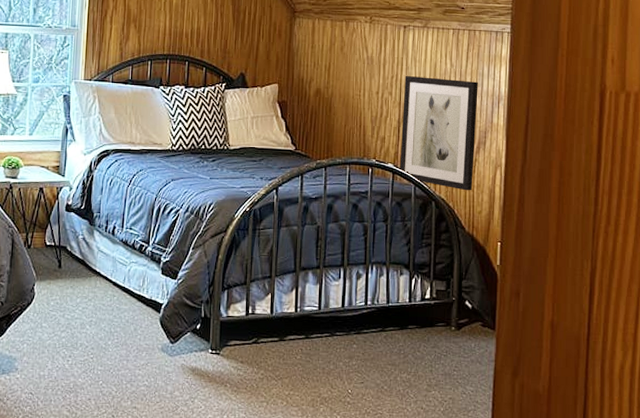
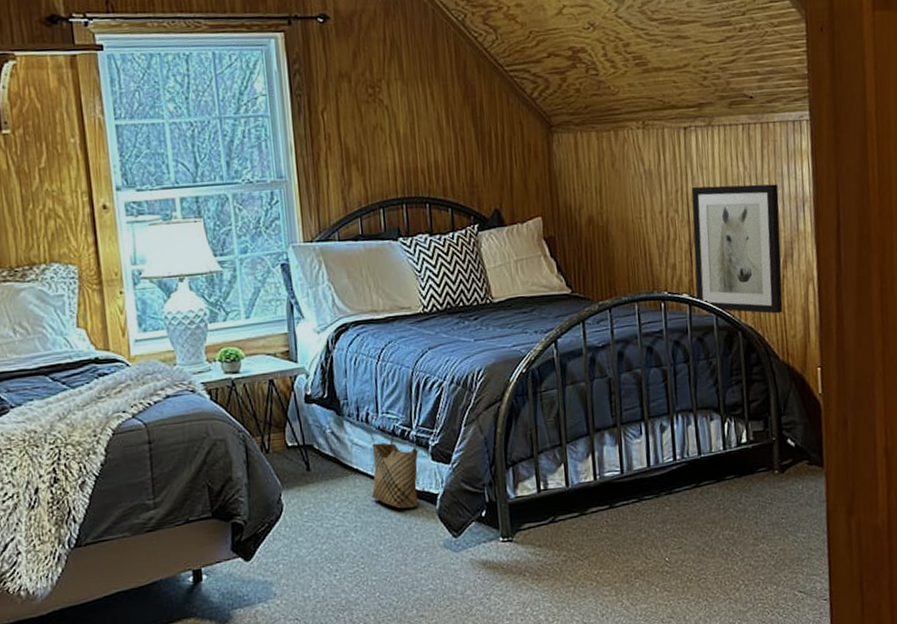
woven basket: none [107,230,152,312] -> present [369,416,419,509]

